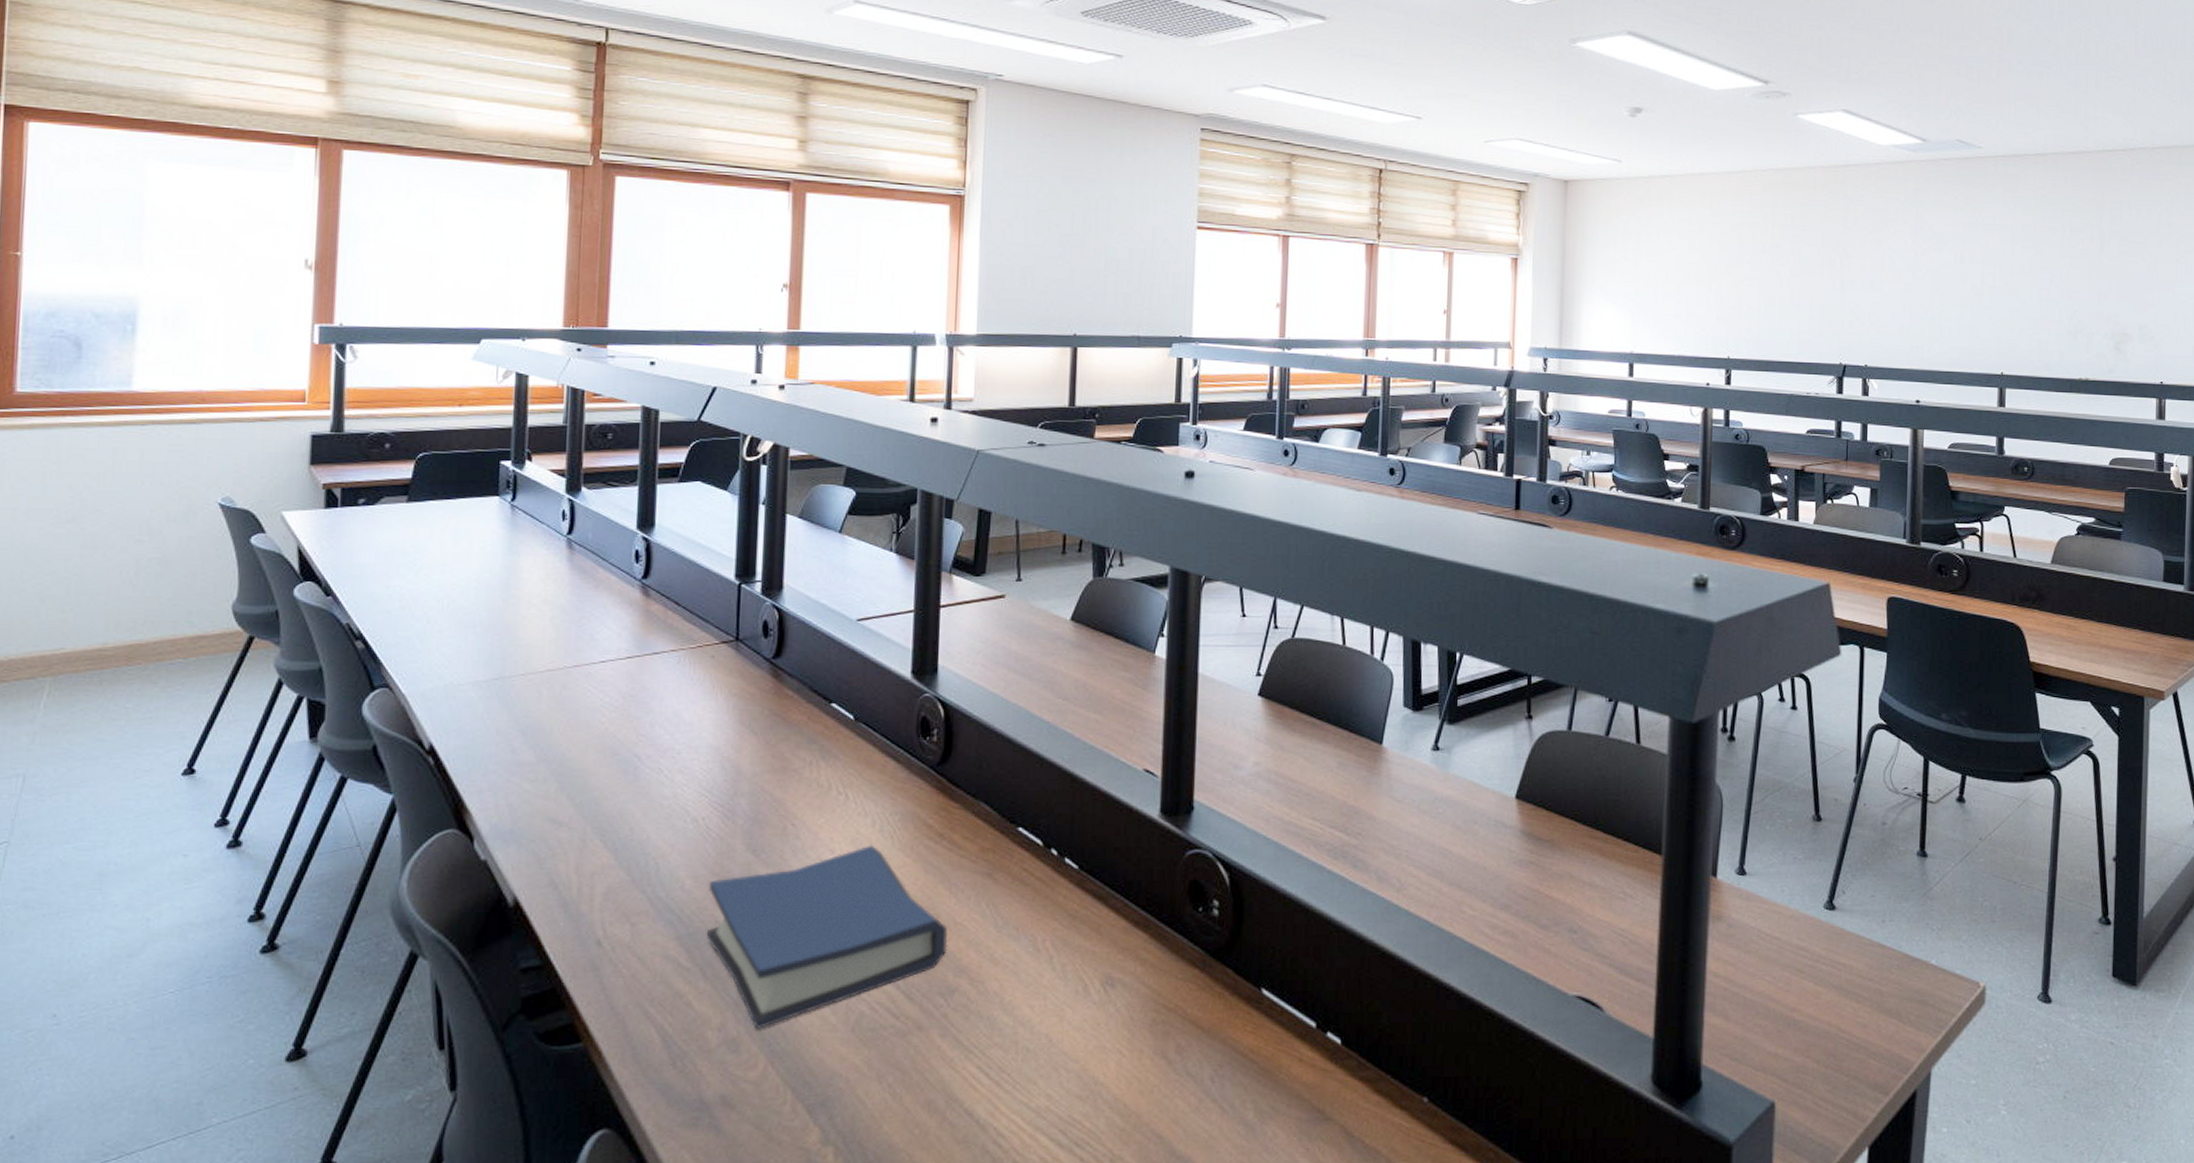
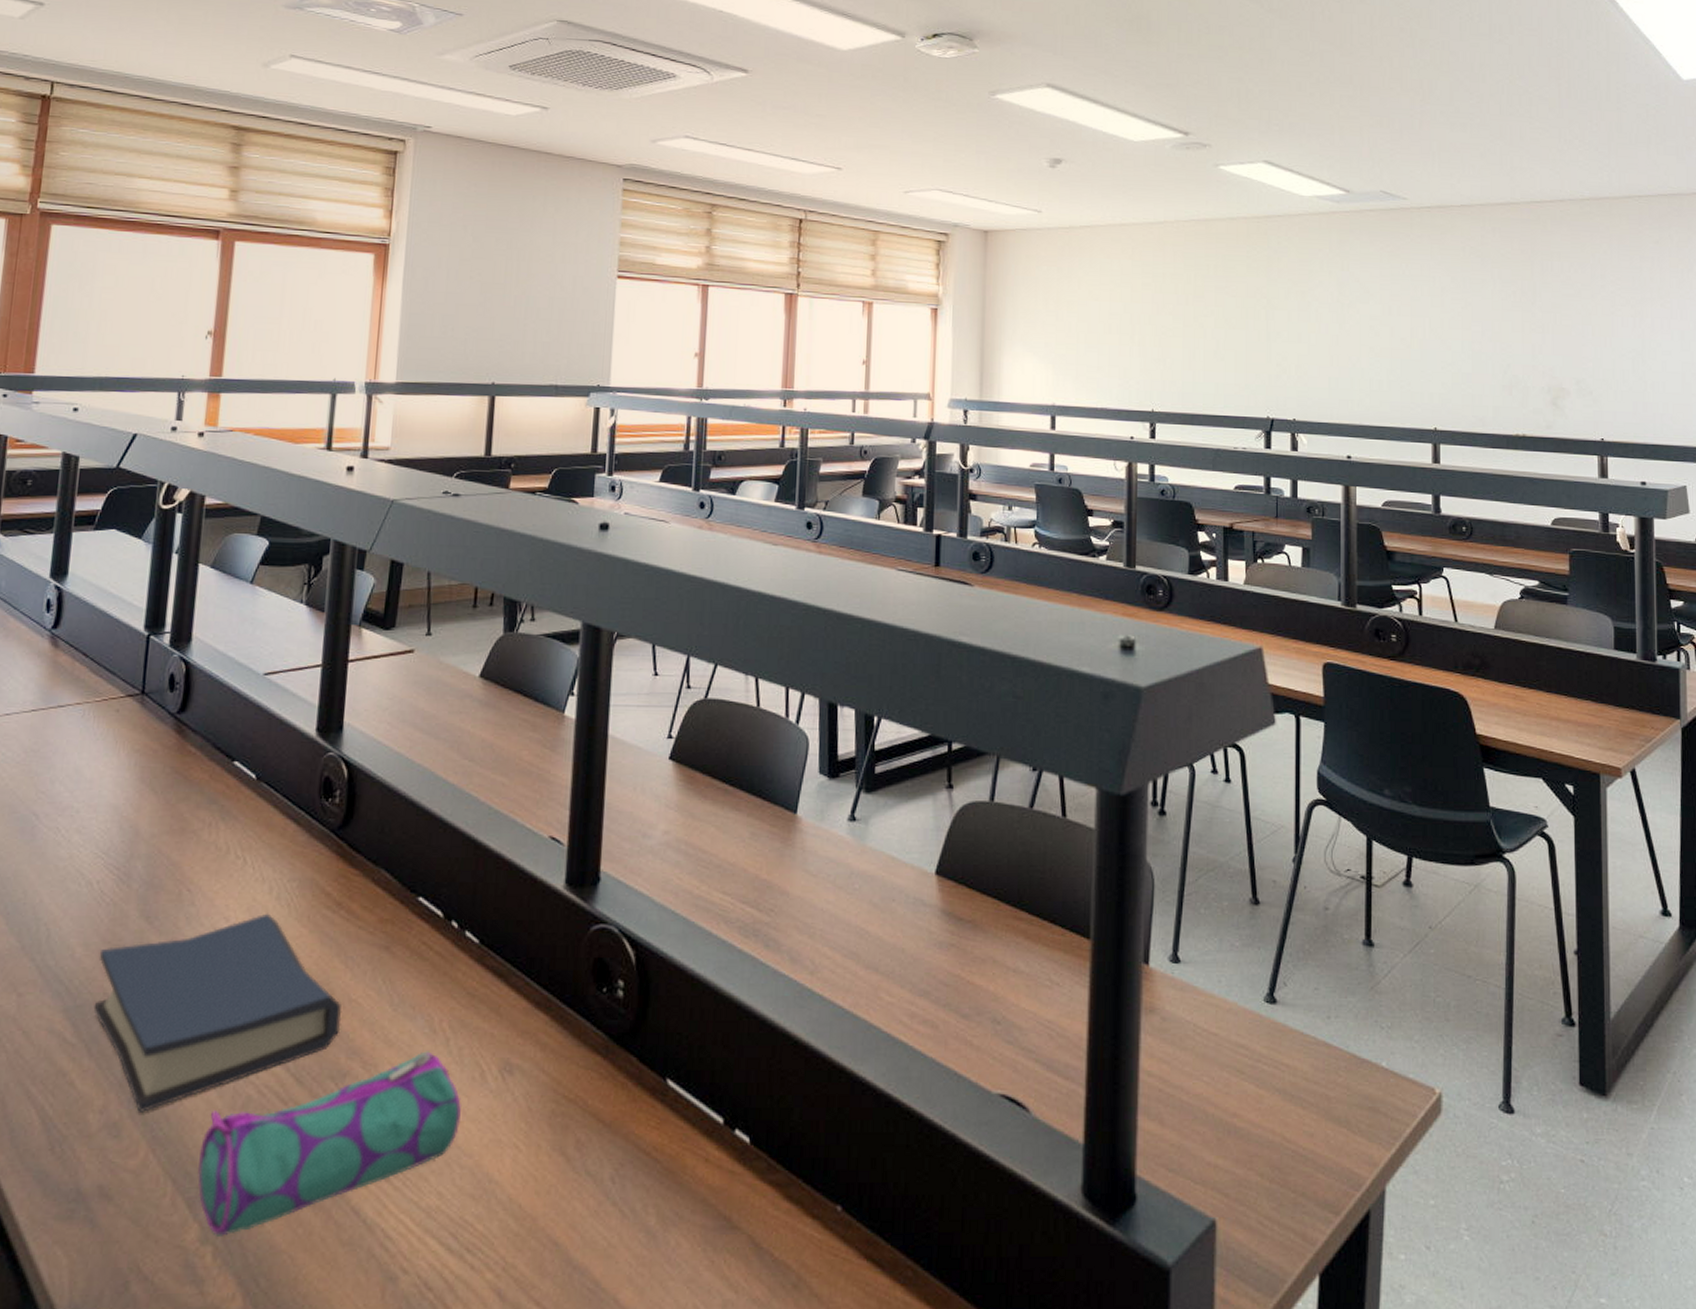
pencil case: none [815,968,1066,1138] -> present [197,1051,462,1236]

